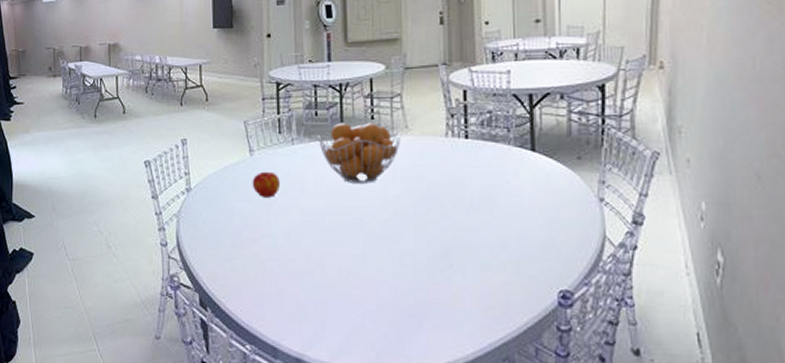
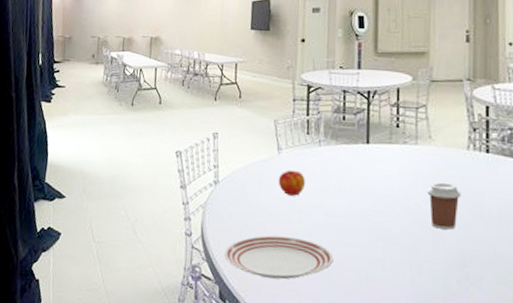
dinner plate: none [202,239,314,283] -> present [224,235,334,280]
fruit basket: present [317,122,402,183] -> none [344,128,426,189]
coffee cup: none [405,172,441,220] -> present [427,182,461,230]

